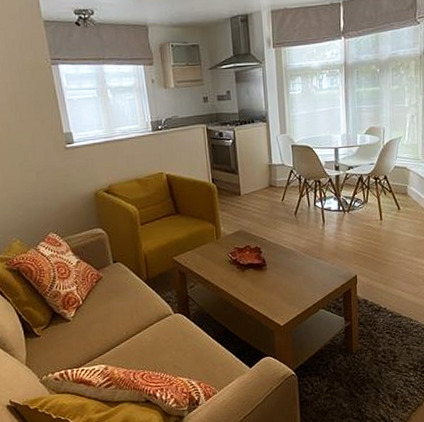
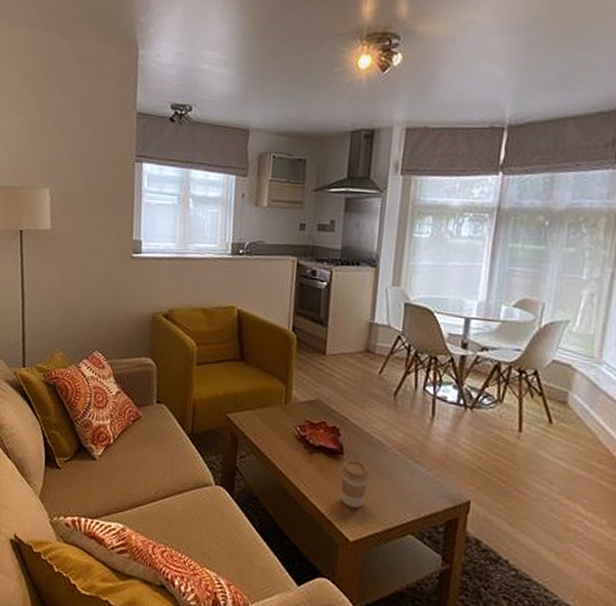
coffee cup: none [266,267,288,302] -> present [340,459,371,509]

